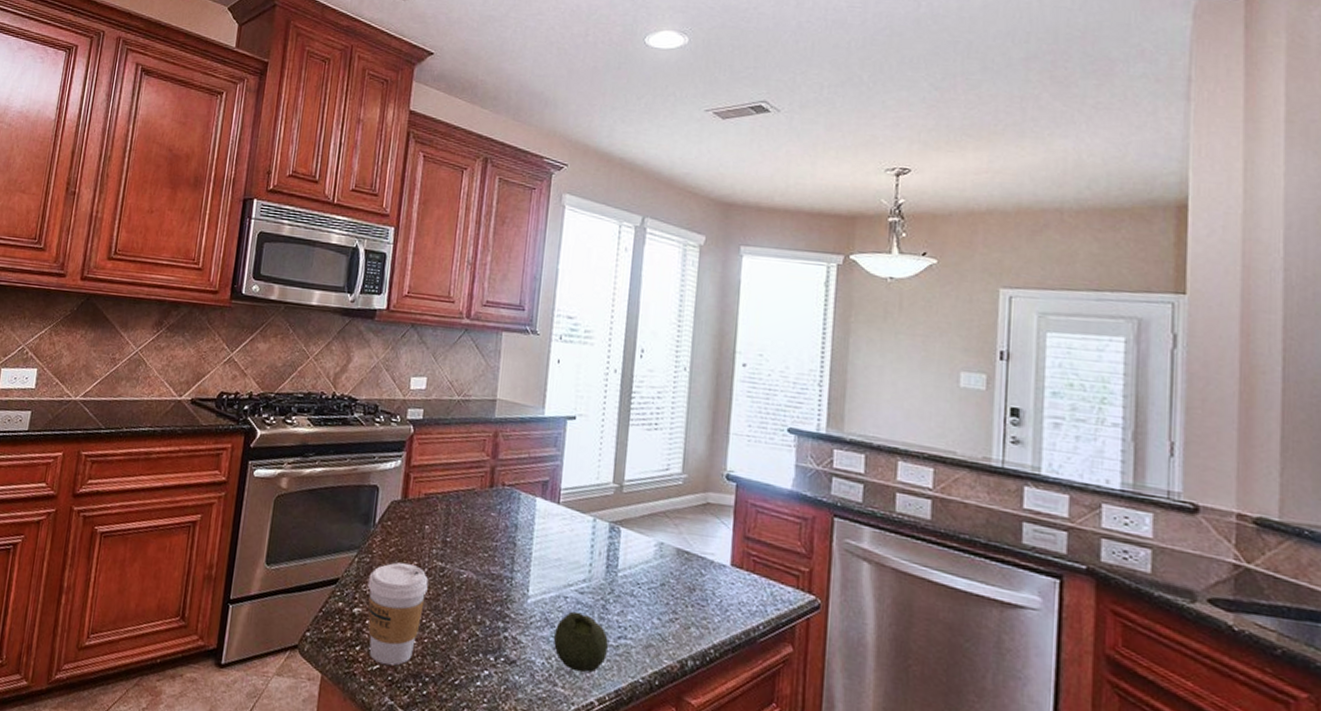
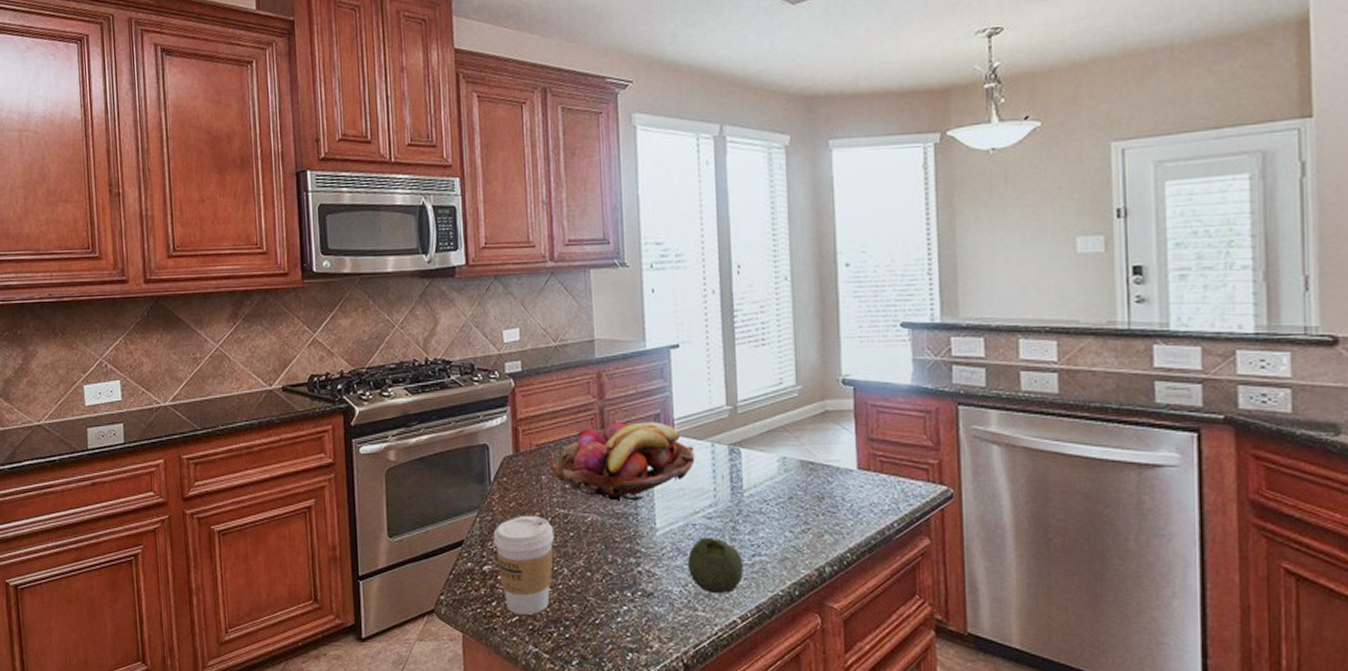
fruit basket: none [435,483,577,565] -> present [550,422,695,501]

